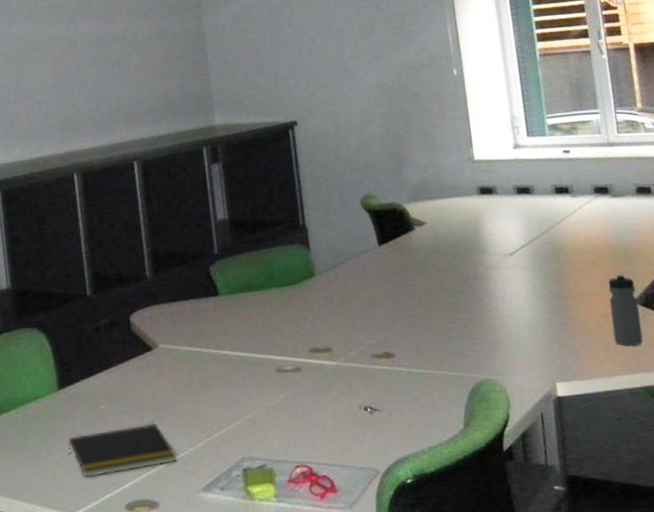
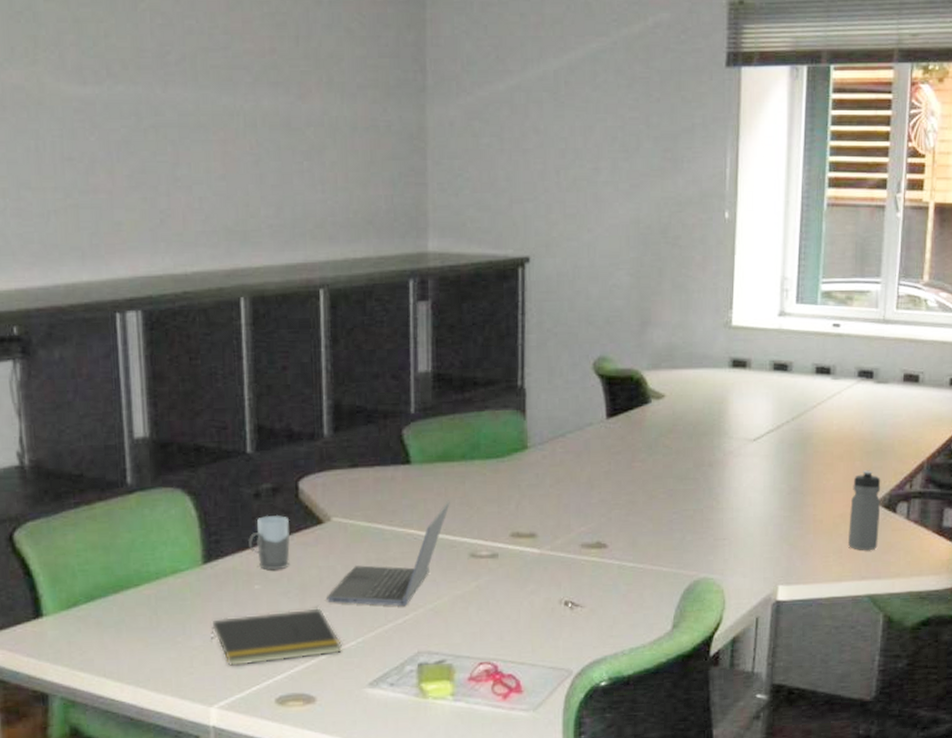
mug: none [93,345,128,392] -> present [249,516,290,570]
laptop computer: none [160,324,255,418] -> present [327,500,450,607]

